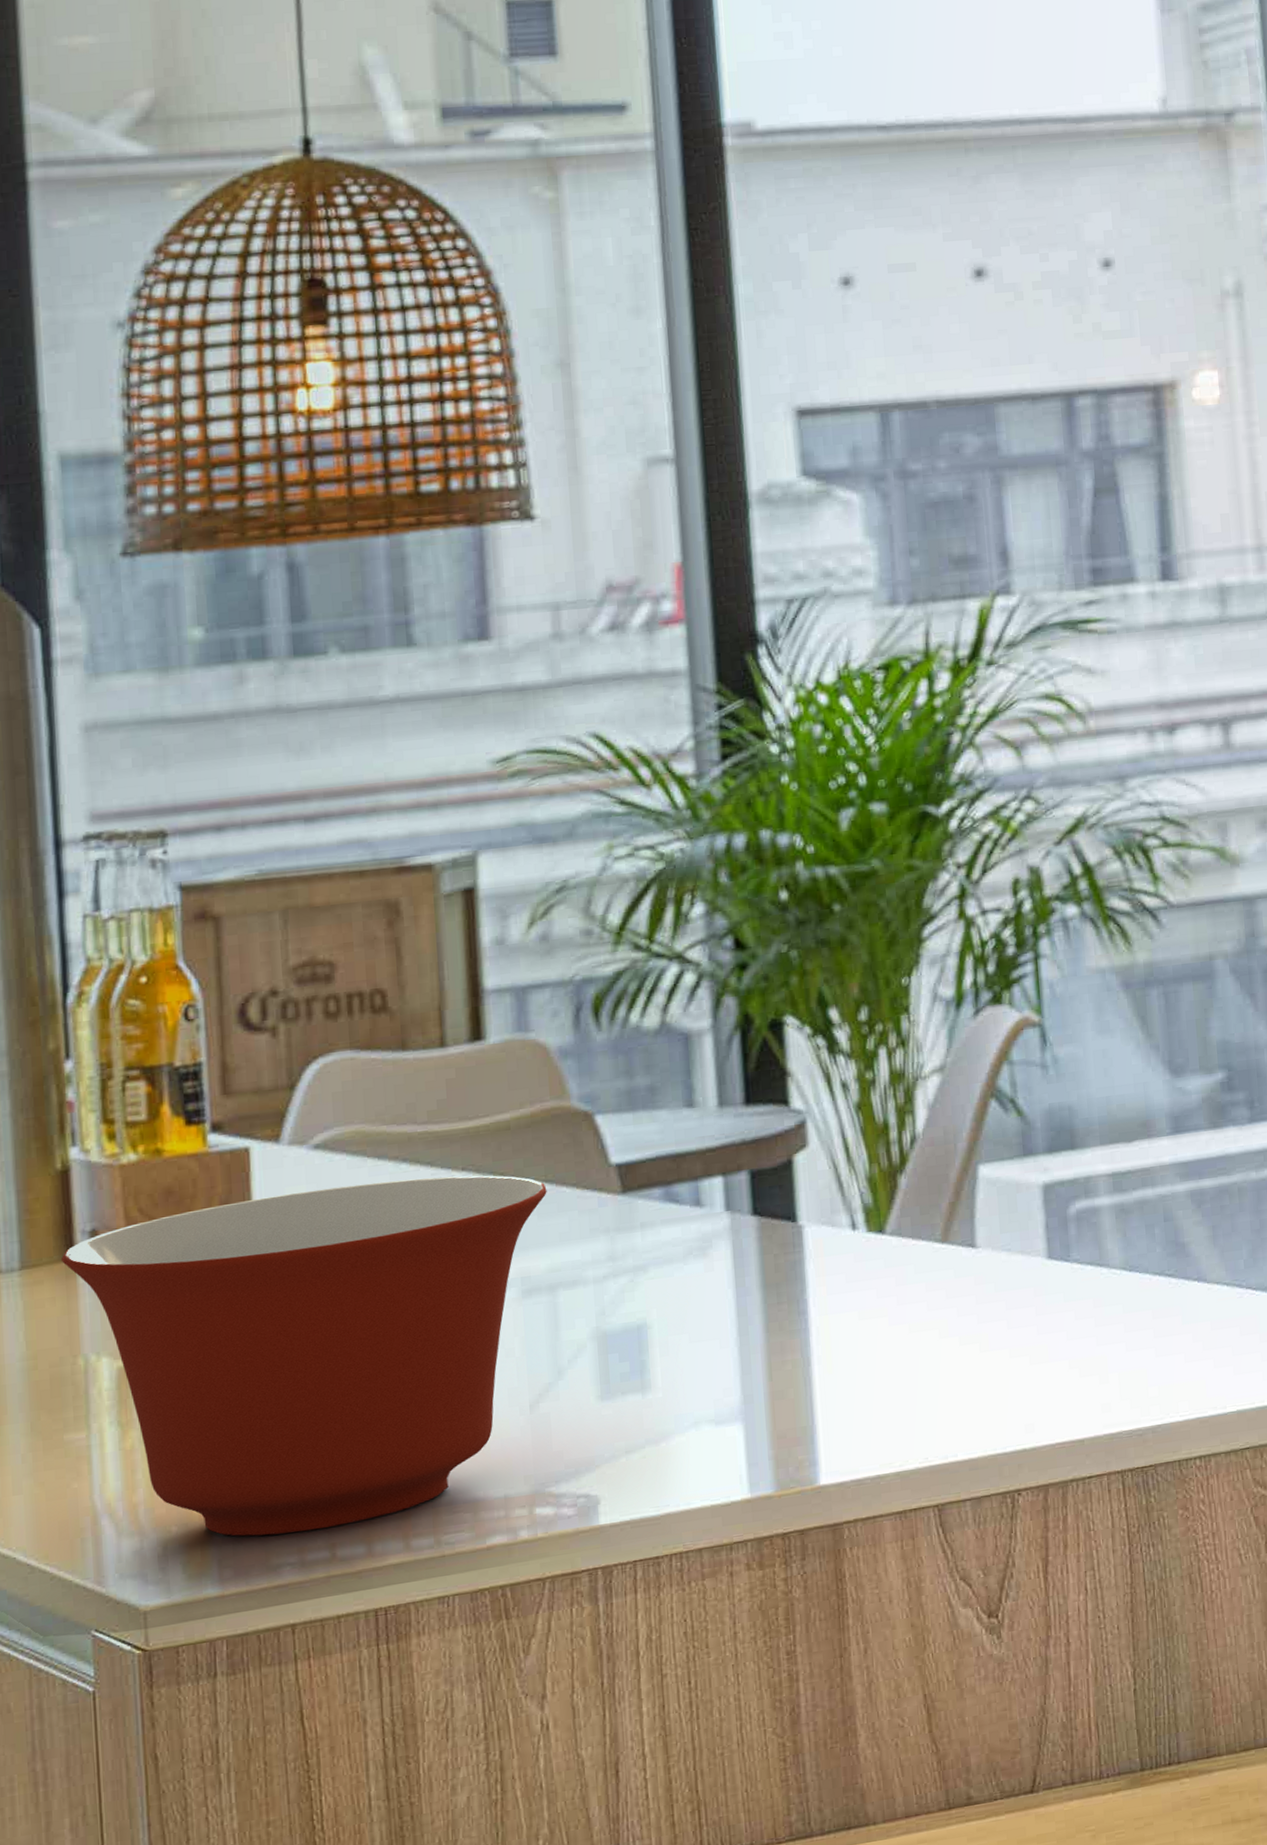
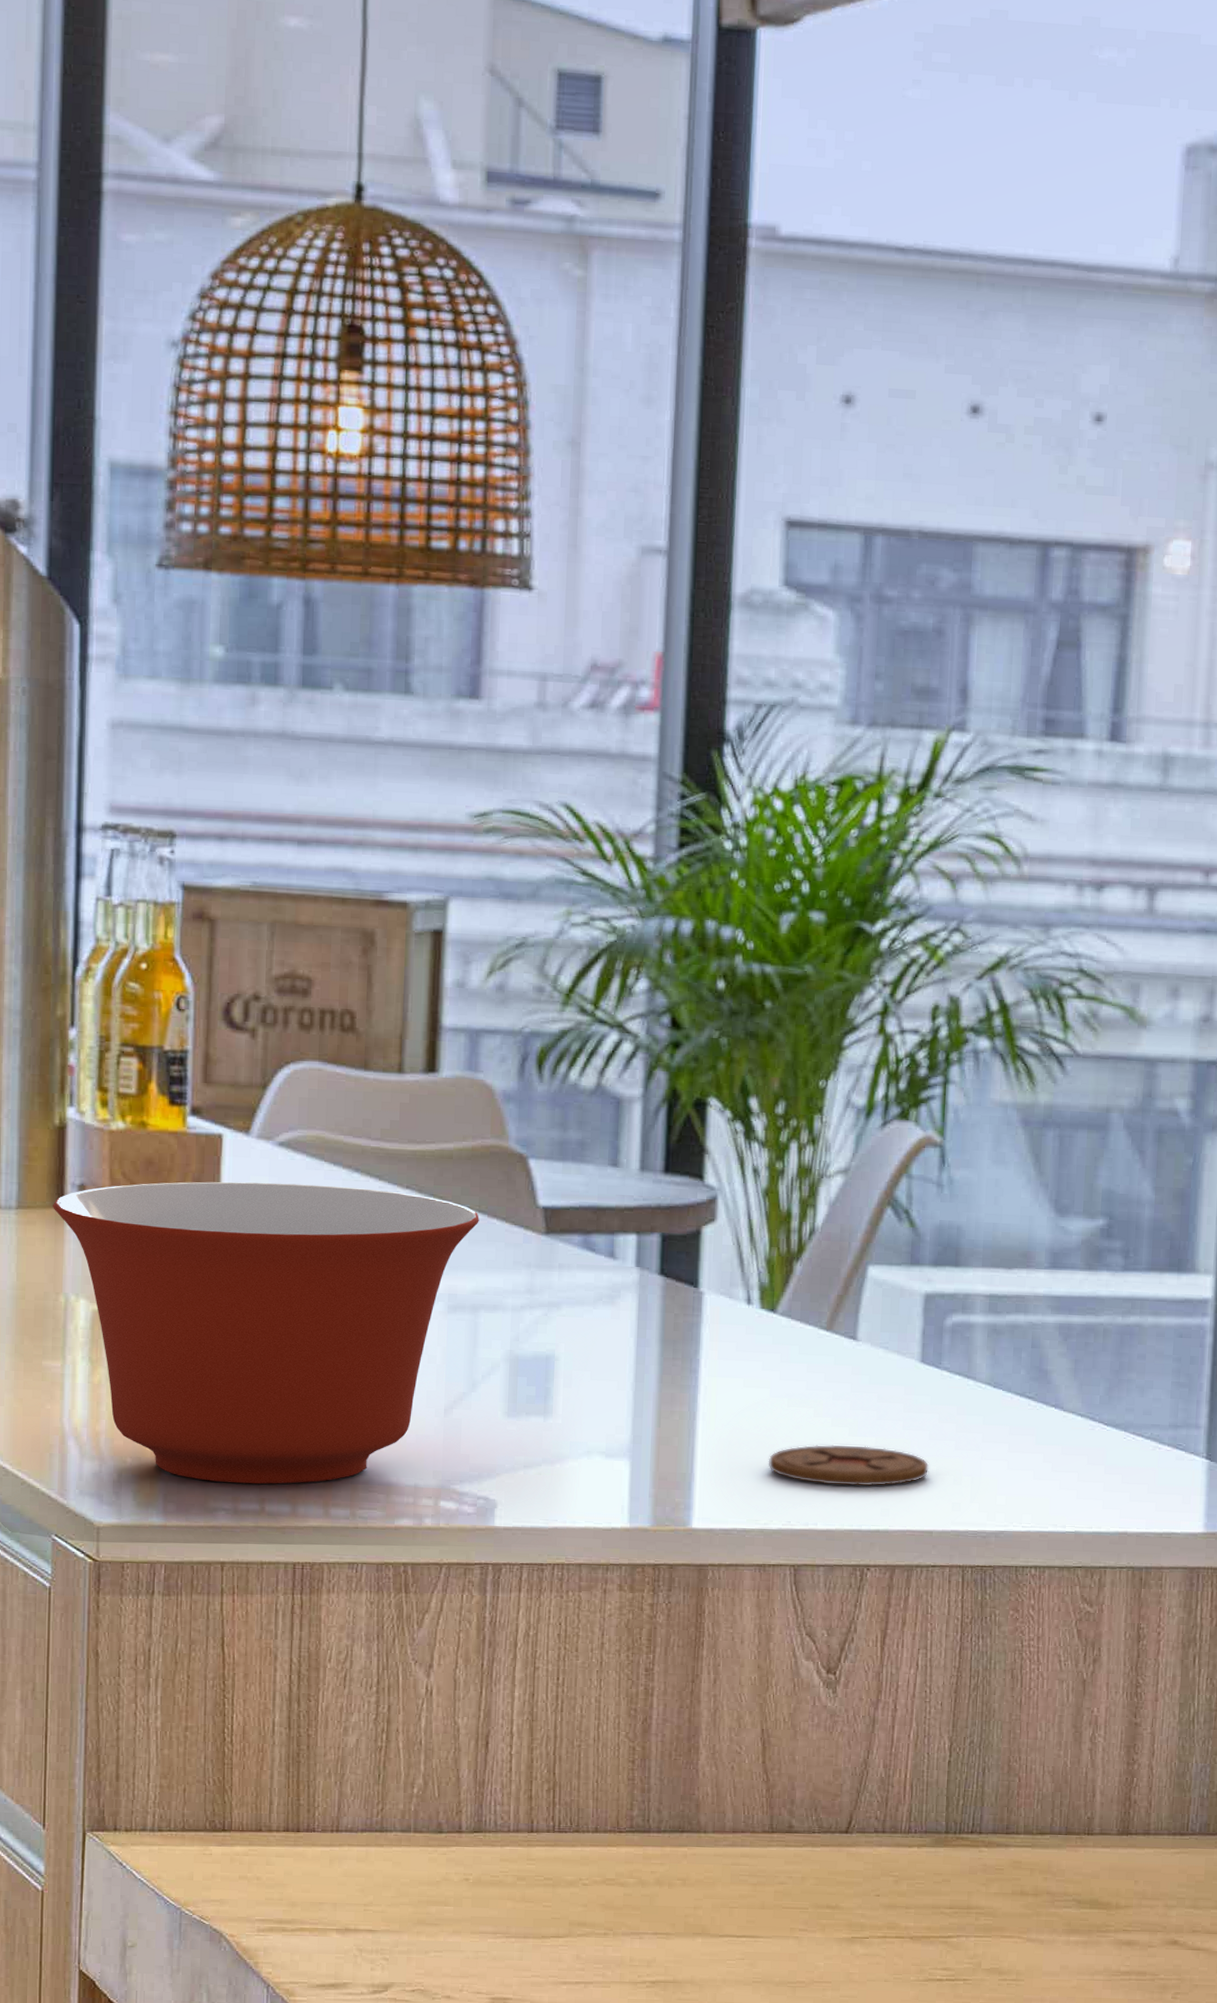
coaster: none [896,1358,1071,1412] -> present [769,1444,929,1487]

